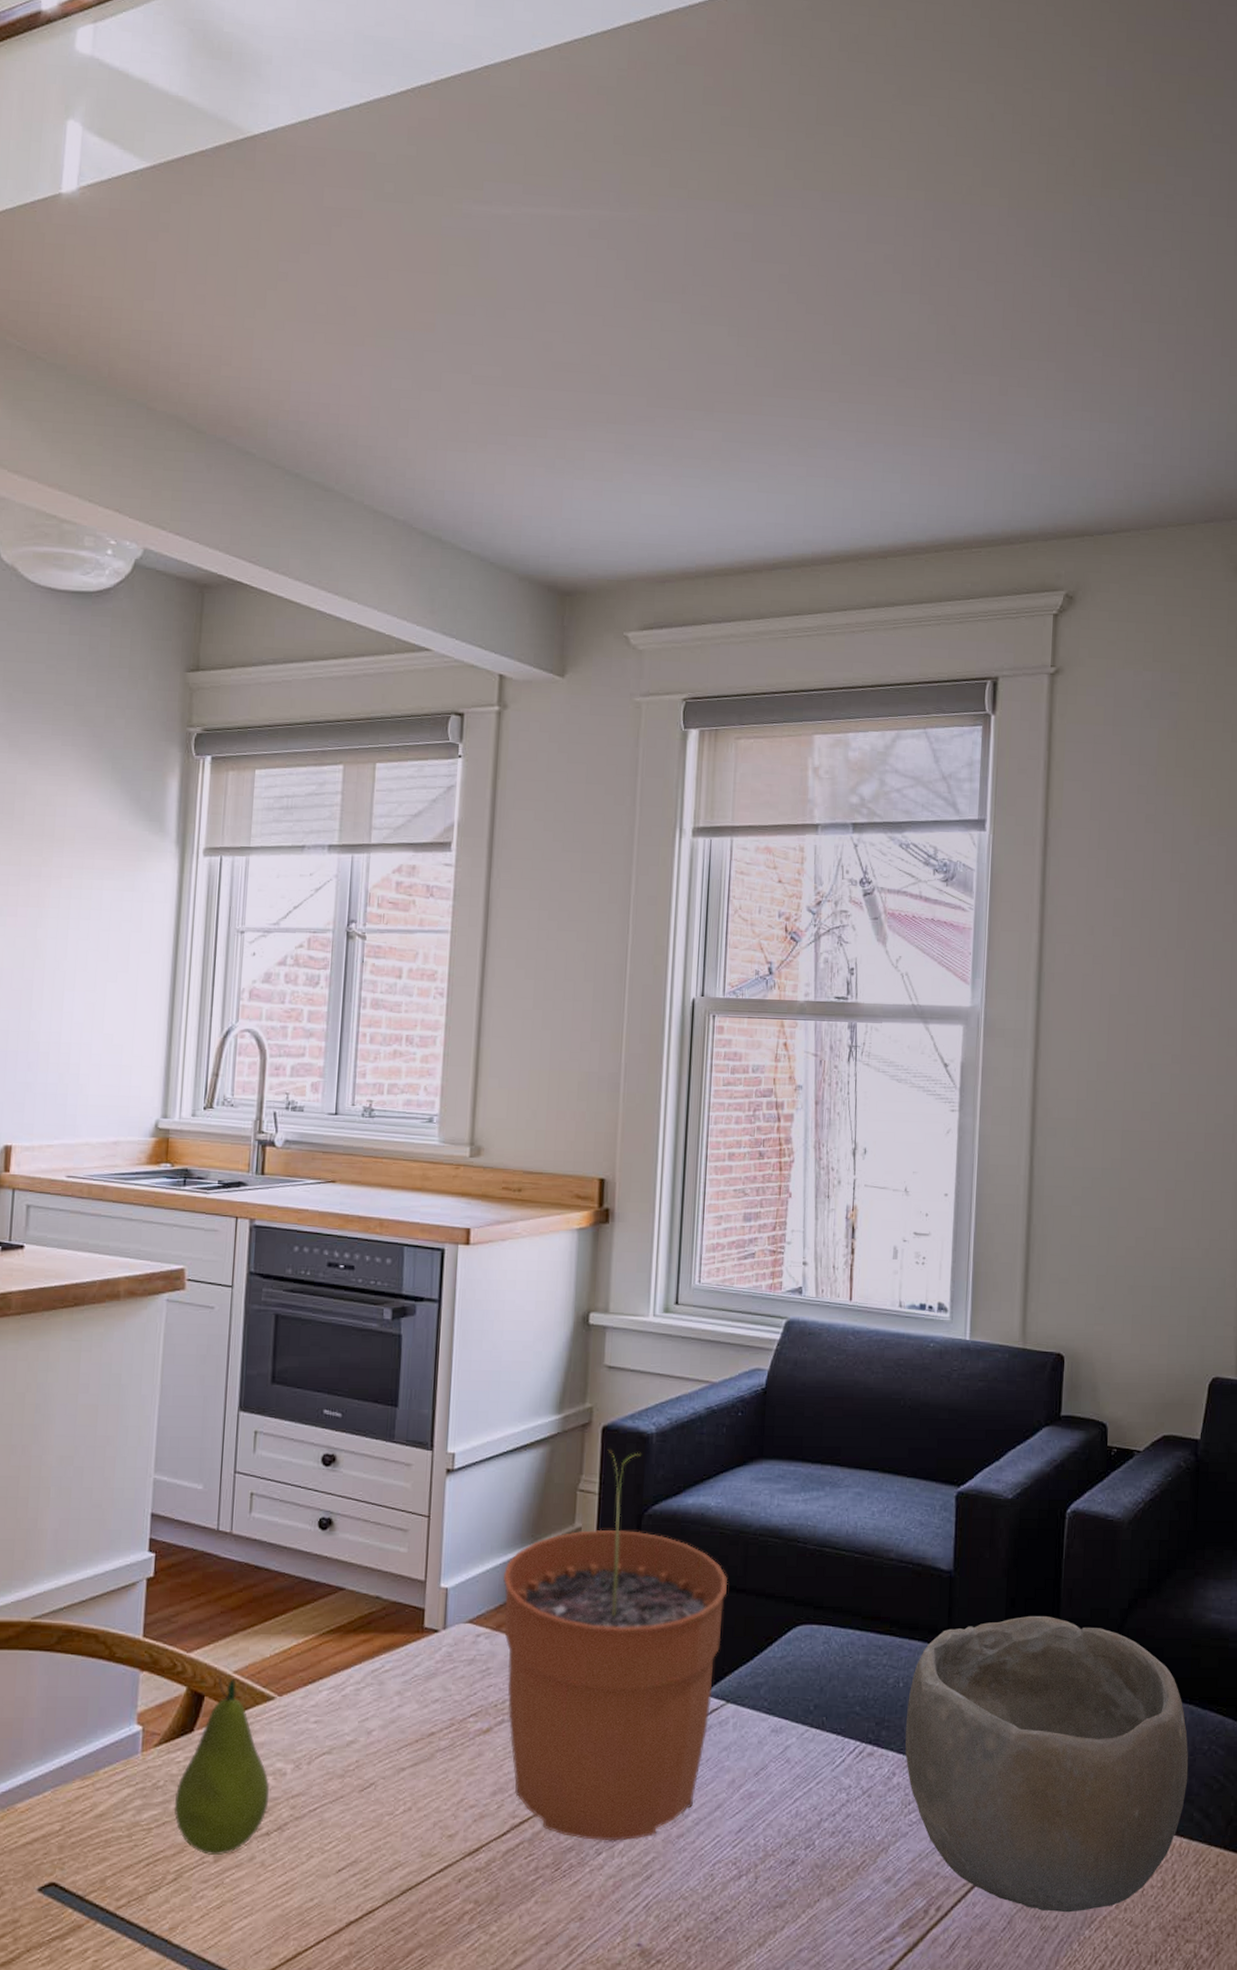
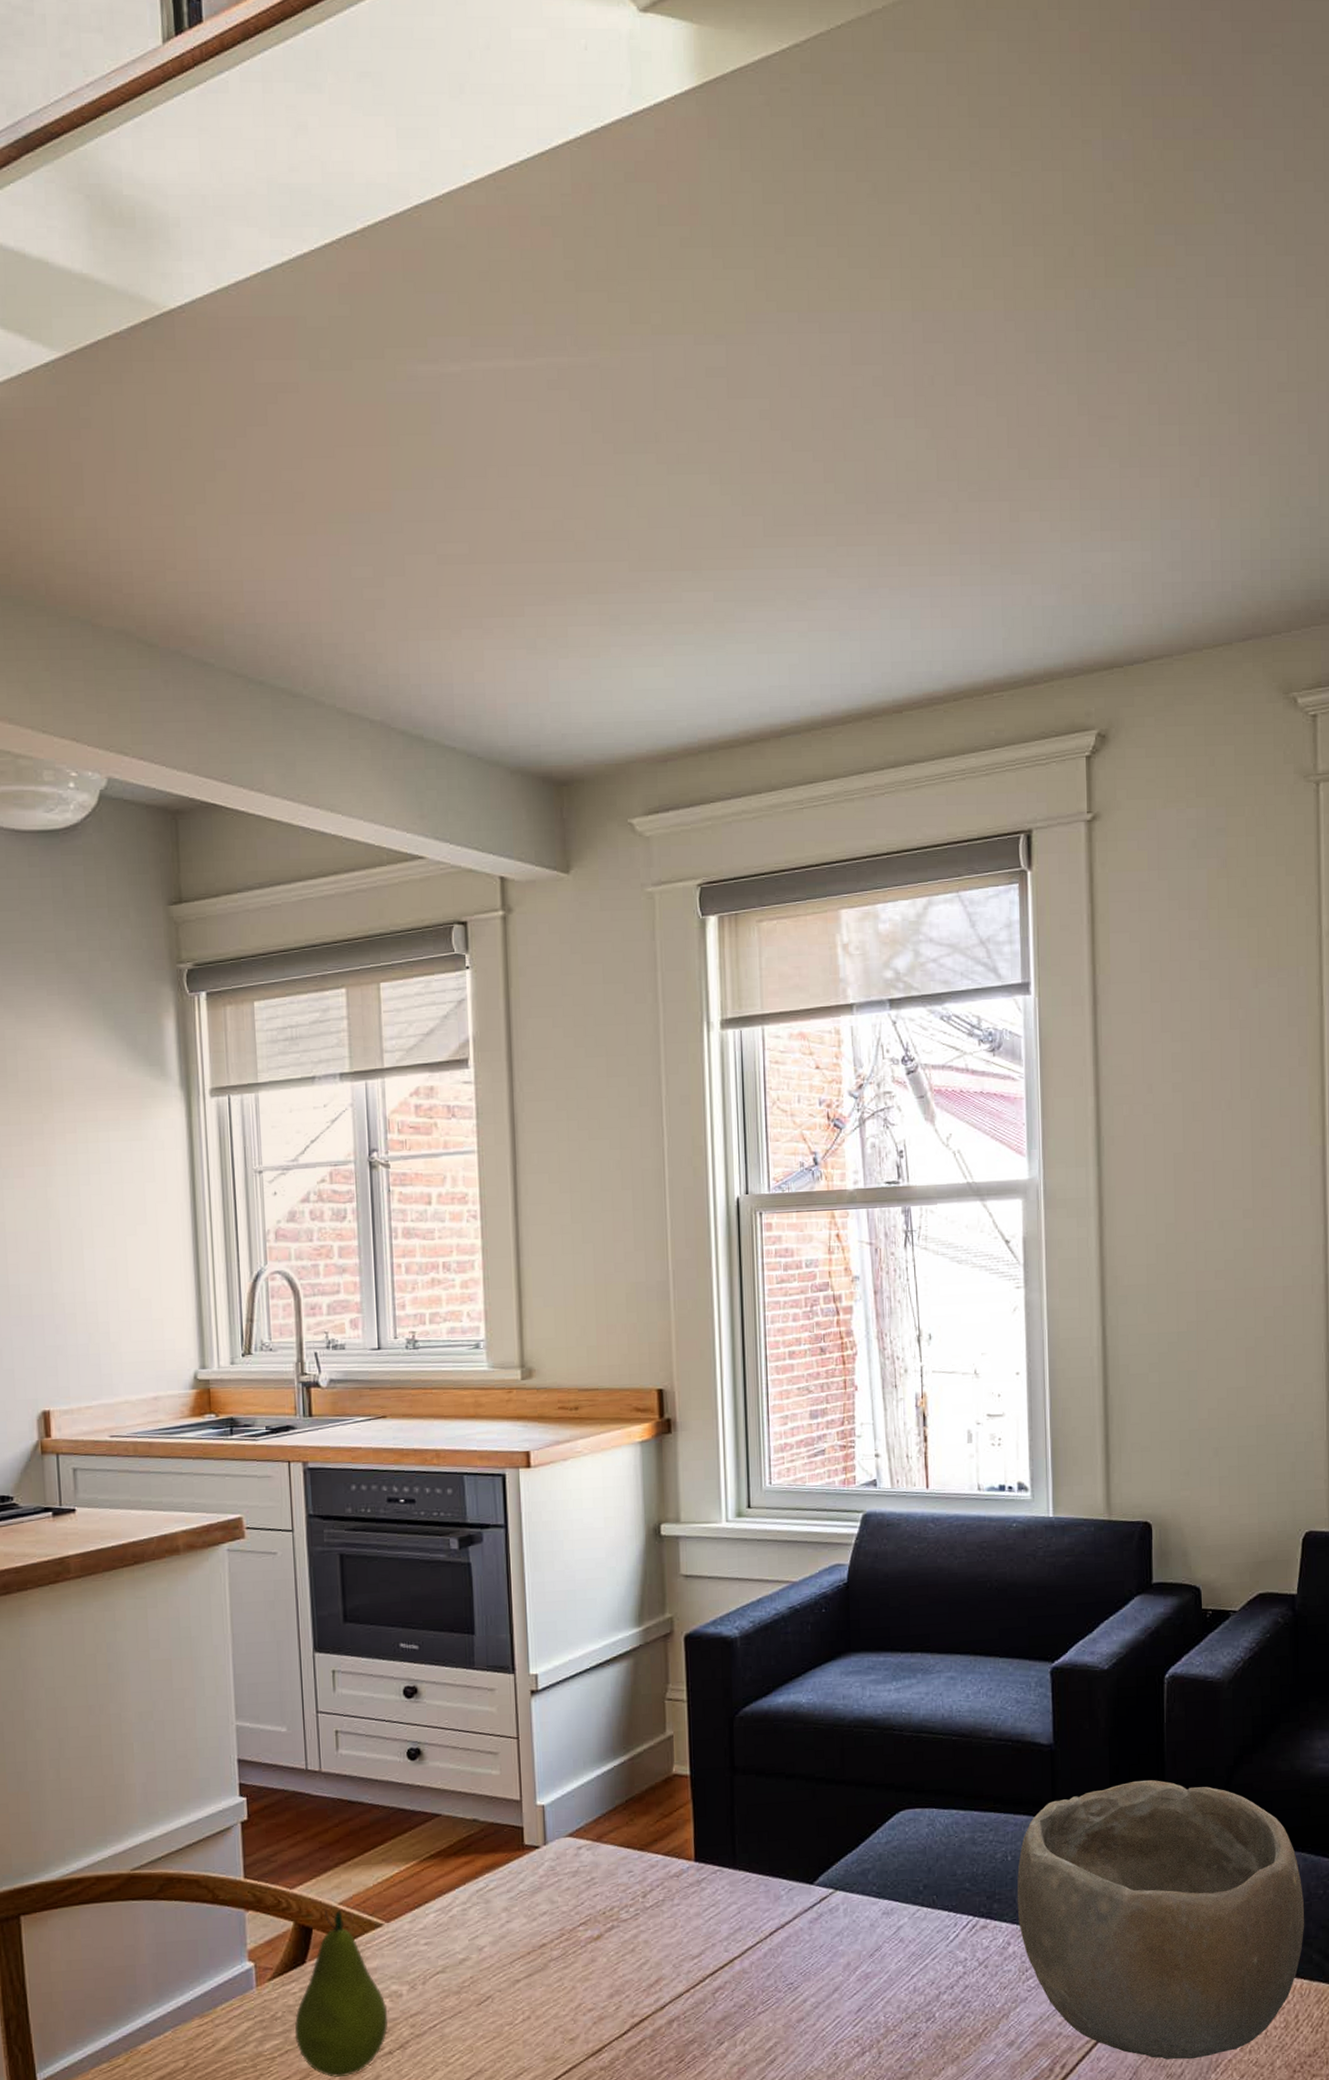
plant pot: present [503,1449,728,1841] -> none [598,1657,826,2031]

